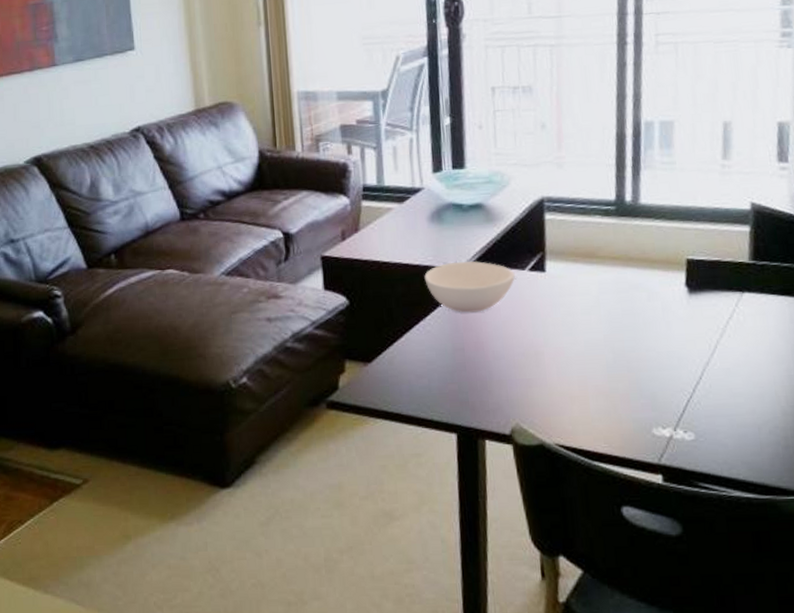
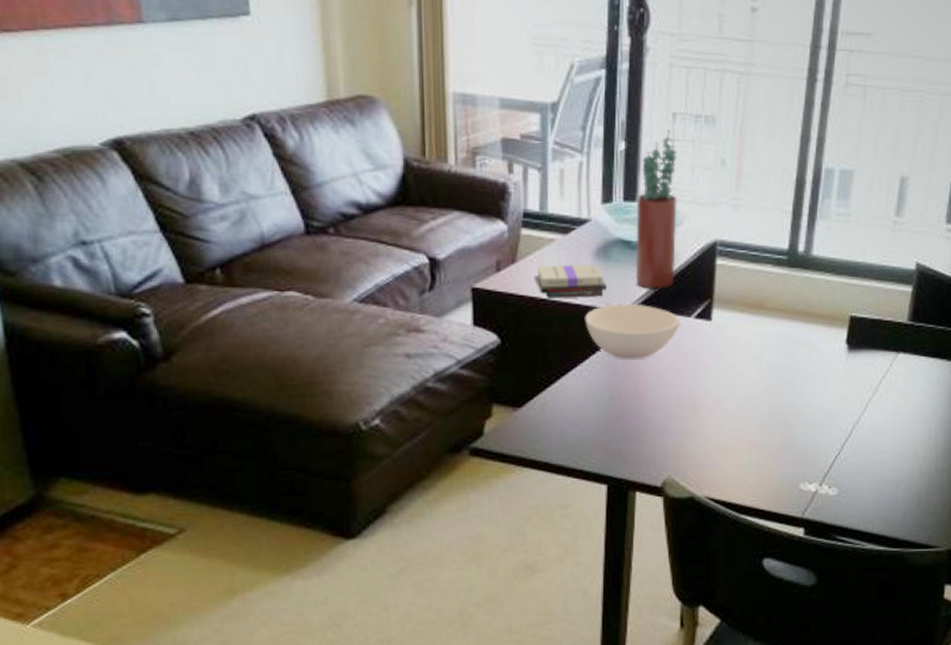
books: none [376,227,443,261] -> present [534,264,607,298]
vase: none [463,102,506,247] -> present [635,130,678,290]

